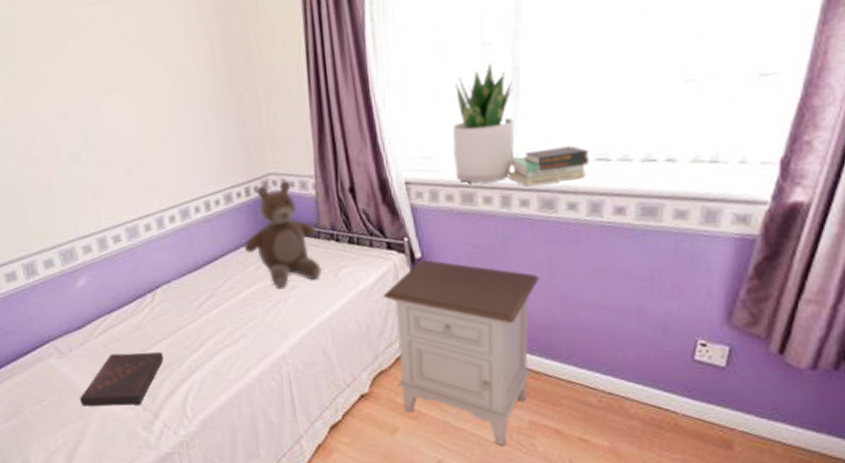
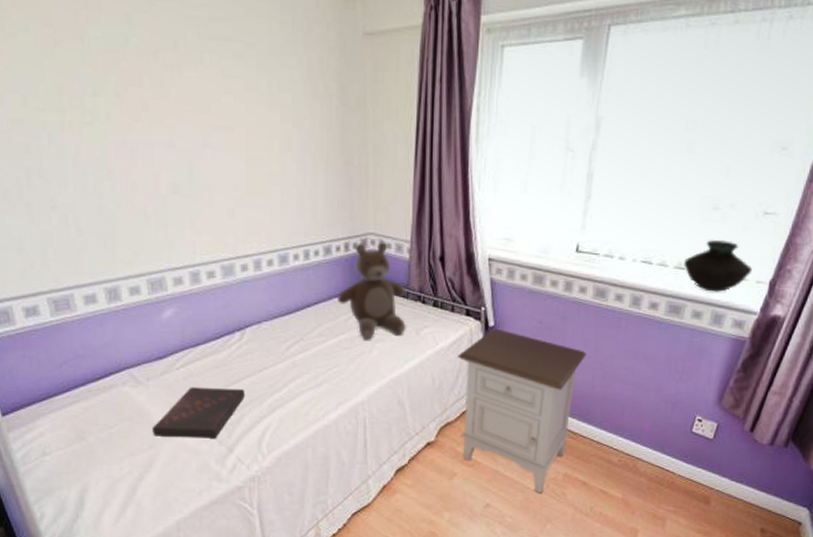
planter: present [452,63,515,183] -> none [531,167,587,268]
books: present [507,145,589,187] -> none [572,246,637,277]
vase: none [654,117,753,184] -> present [684,240,753,292]

